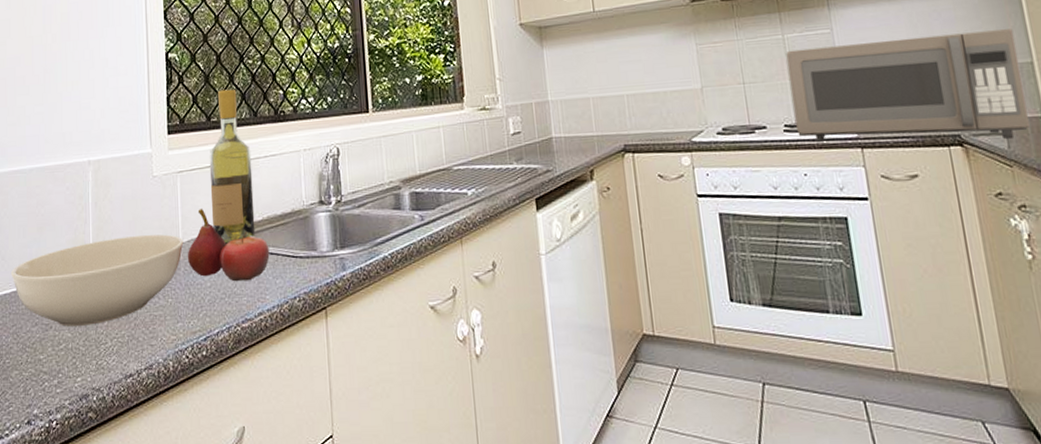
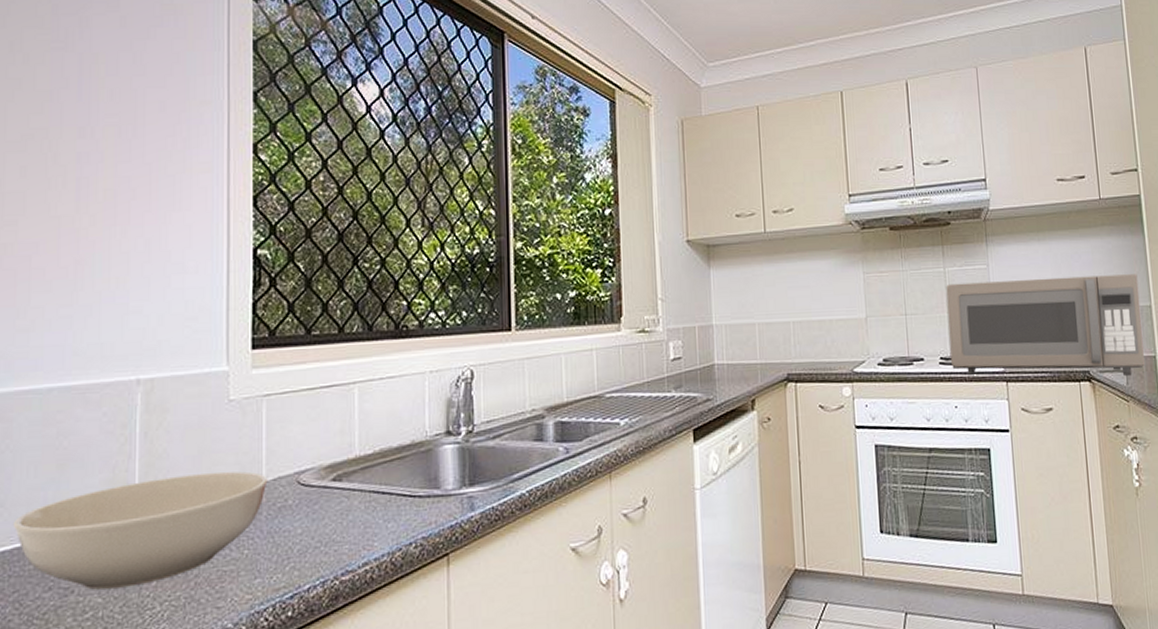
fruit: present [187,208,227,277] -> none [271,439,326,522]
bottle: present [209,89,256,245] -> none [306,296,364,484]
fruit: present [220,232,270,282] -> none [316,467,381,527]

